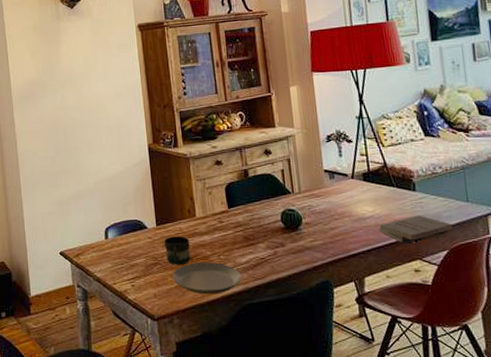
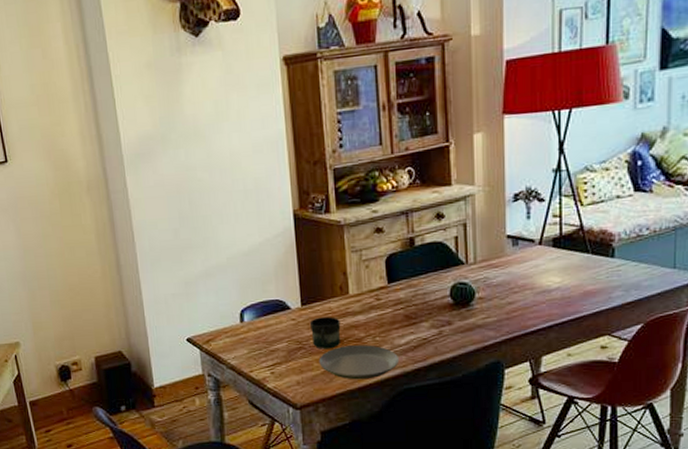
books: present [378,215,453,243] -> none [564,285,652,318]

